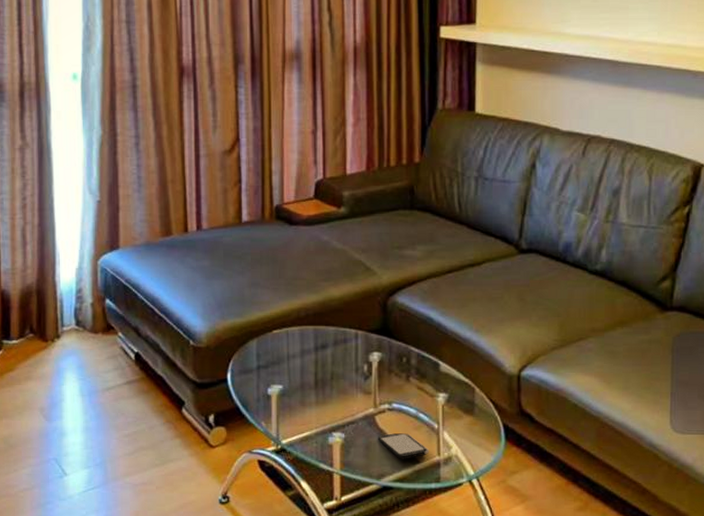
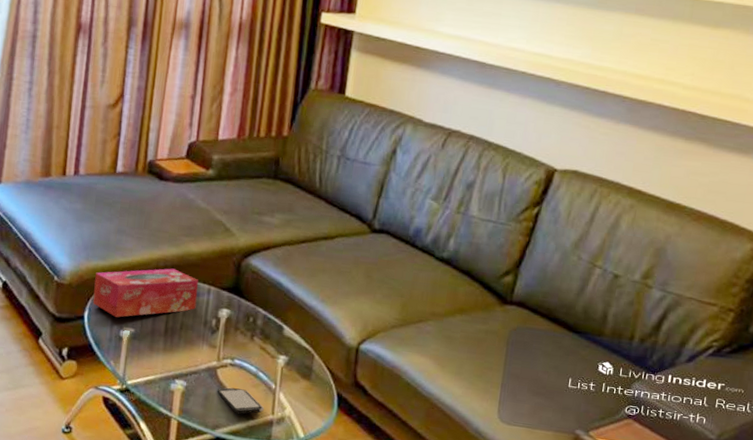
tissue box: none [234,317,345,375] -> present [92,268,199,318]

